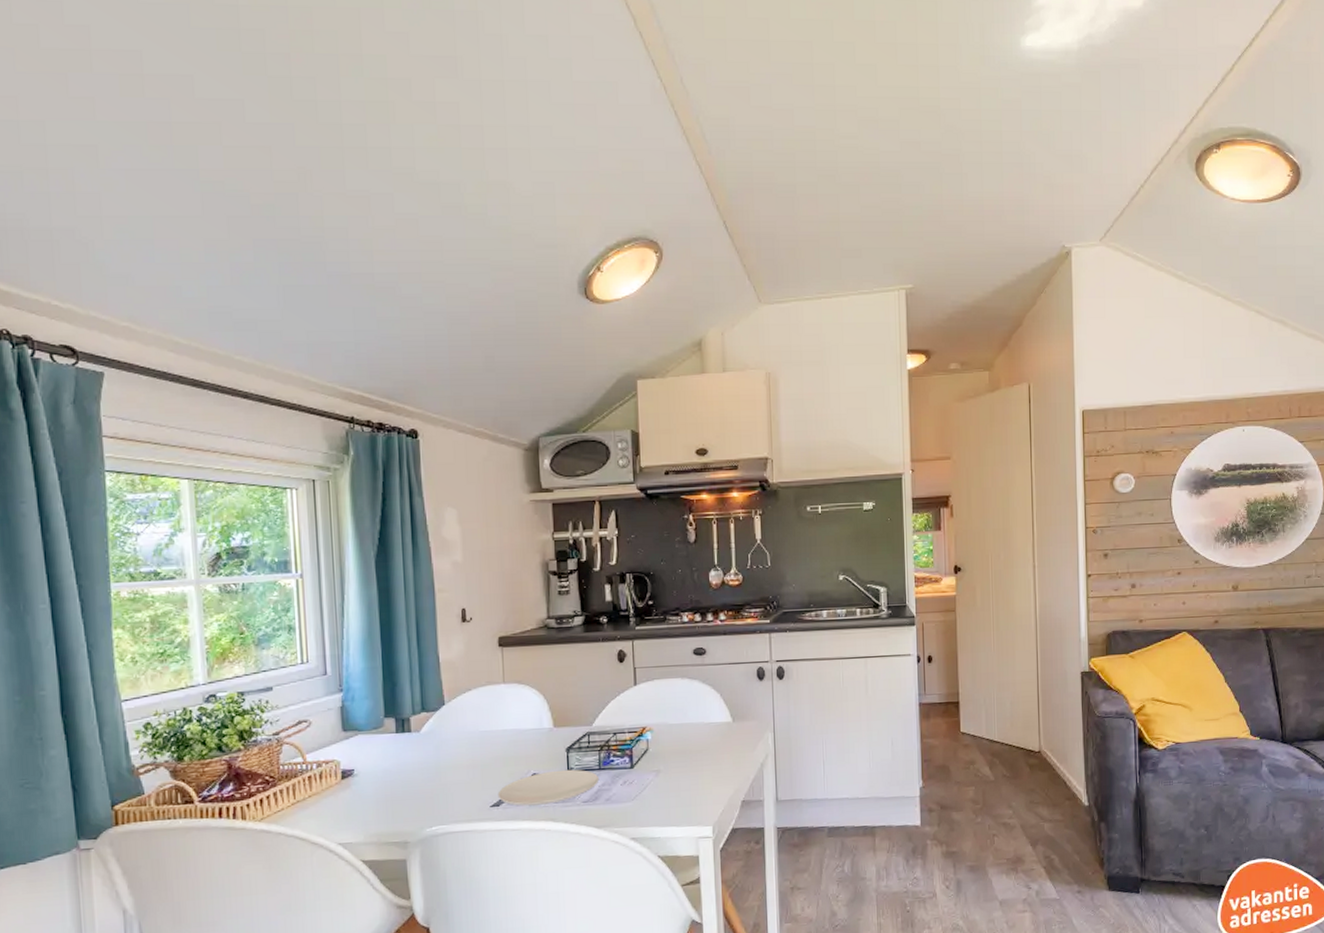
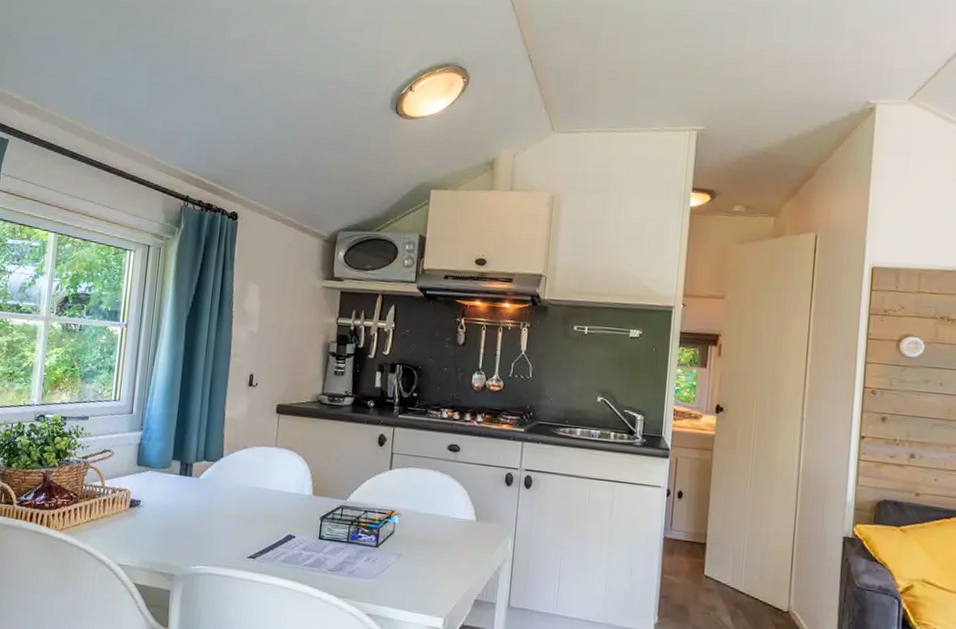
plate: present [497,769,600,806] -> none [255,535,346,566]

